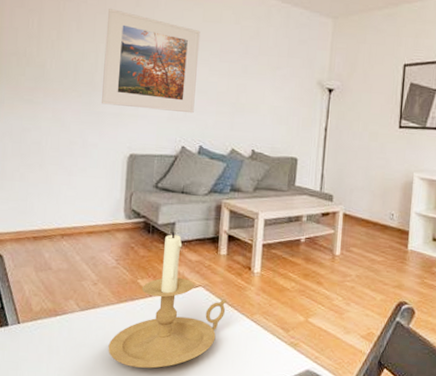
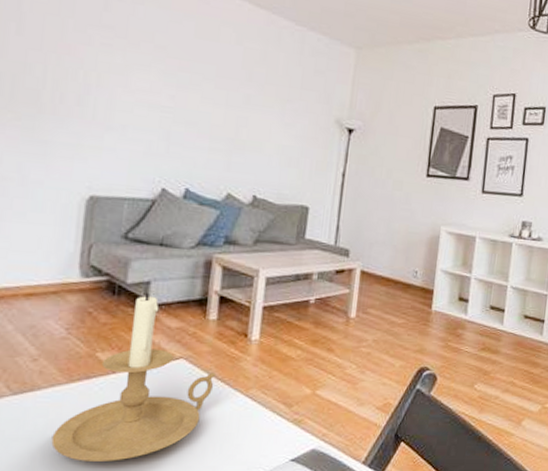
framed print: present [102,9,201,114] -> none [51,10,191,149]

